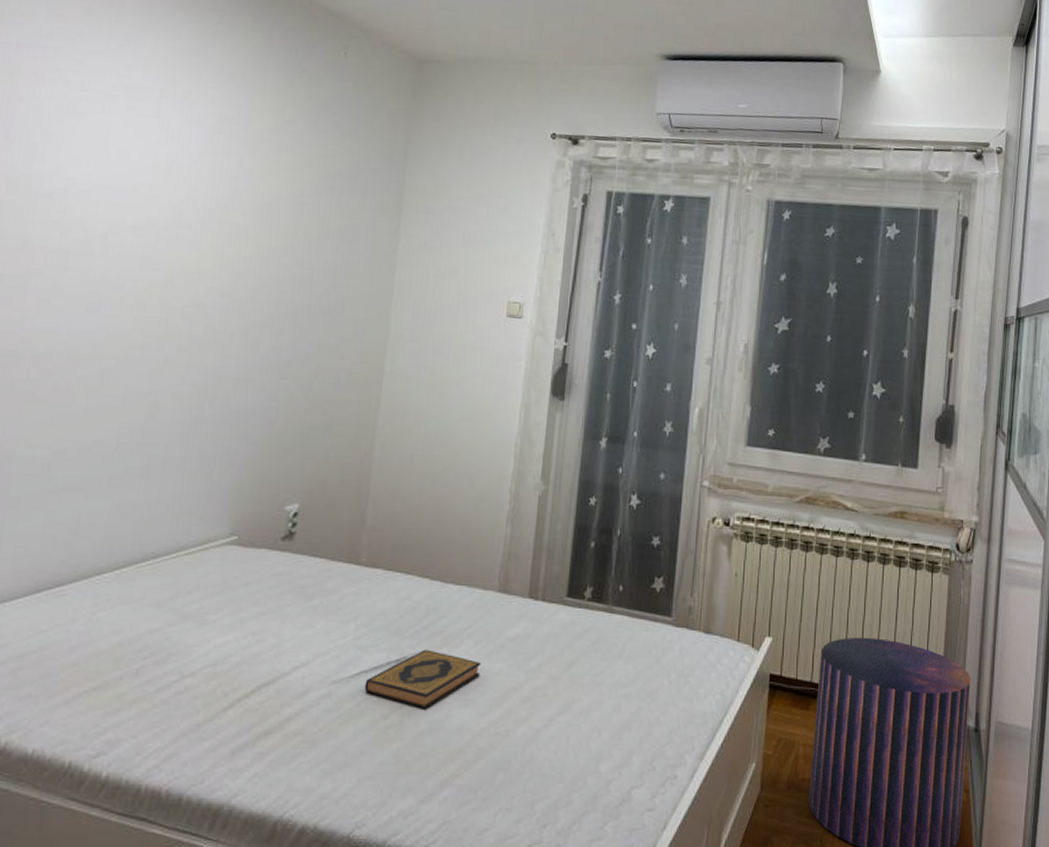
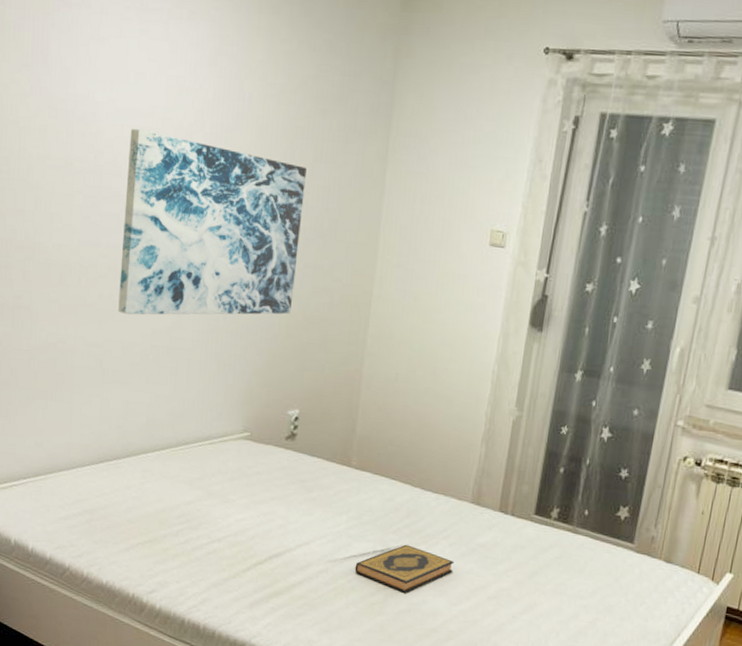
wall art: none [77,205,311,409] -> present [118,128,307,315]

